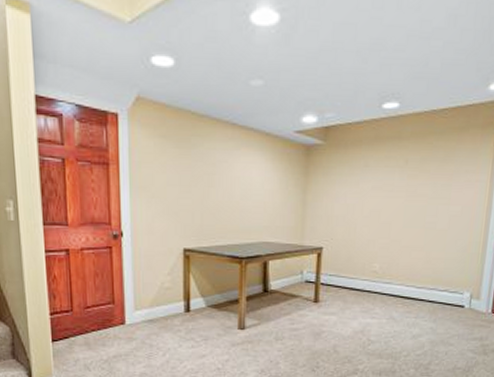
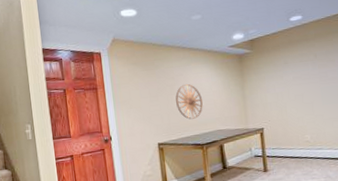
wall art: none [214,176,249,223] -> present [175,84,203,120]

